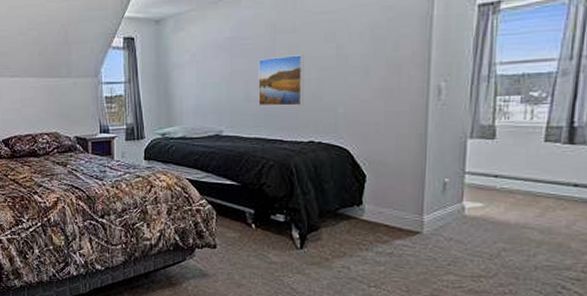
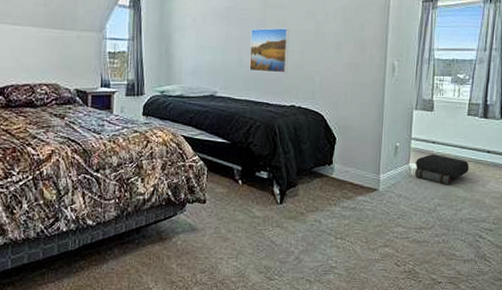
shoulder bag: none [470,190,547,227] -> present [415,154,469,185]

